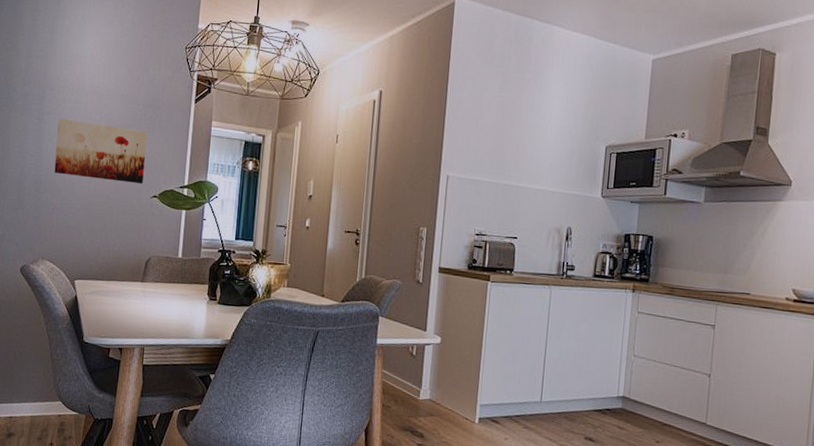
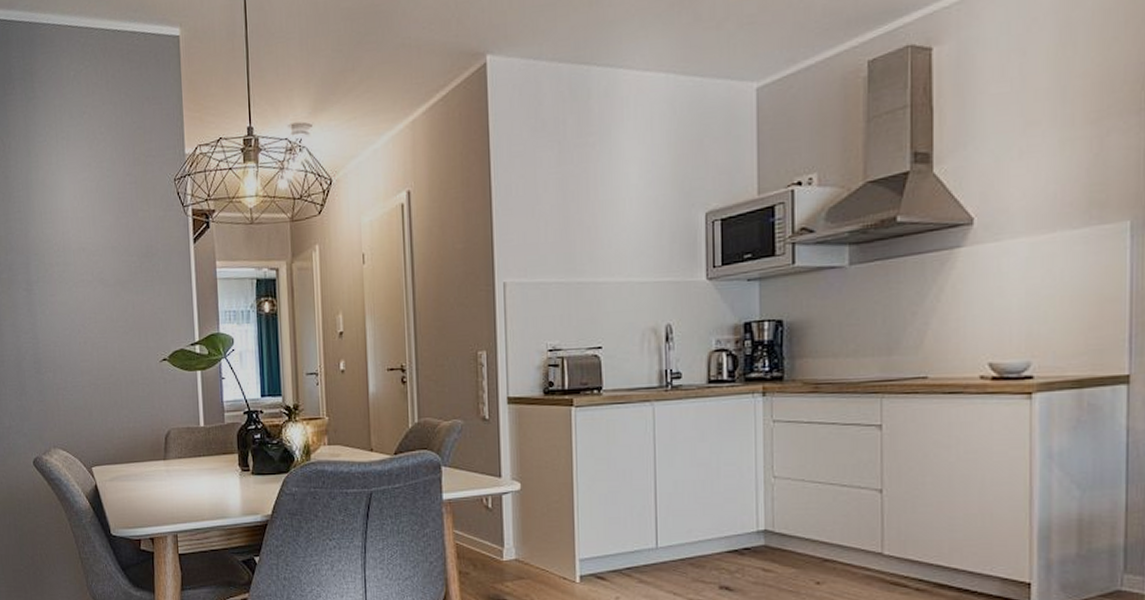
wall art: present [54,118,147,185] -> none [48,285,149,350]

